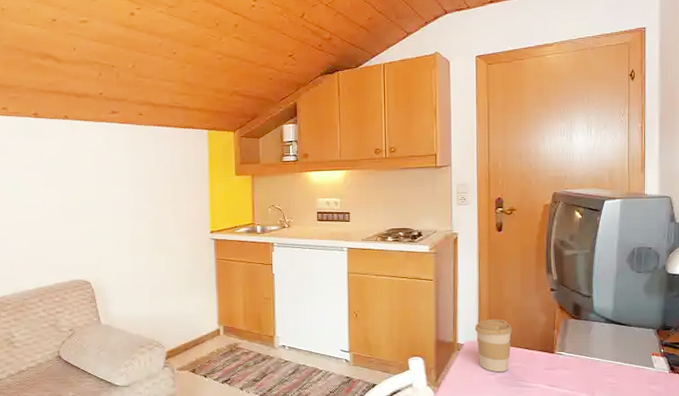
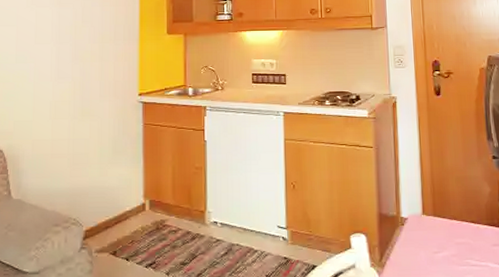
coffee cup: present [474,319,513,373] -> none [418,189,457,250]

